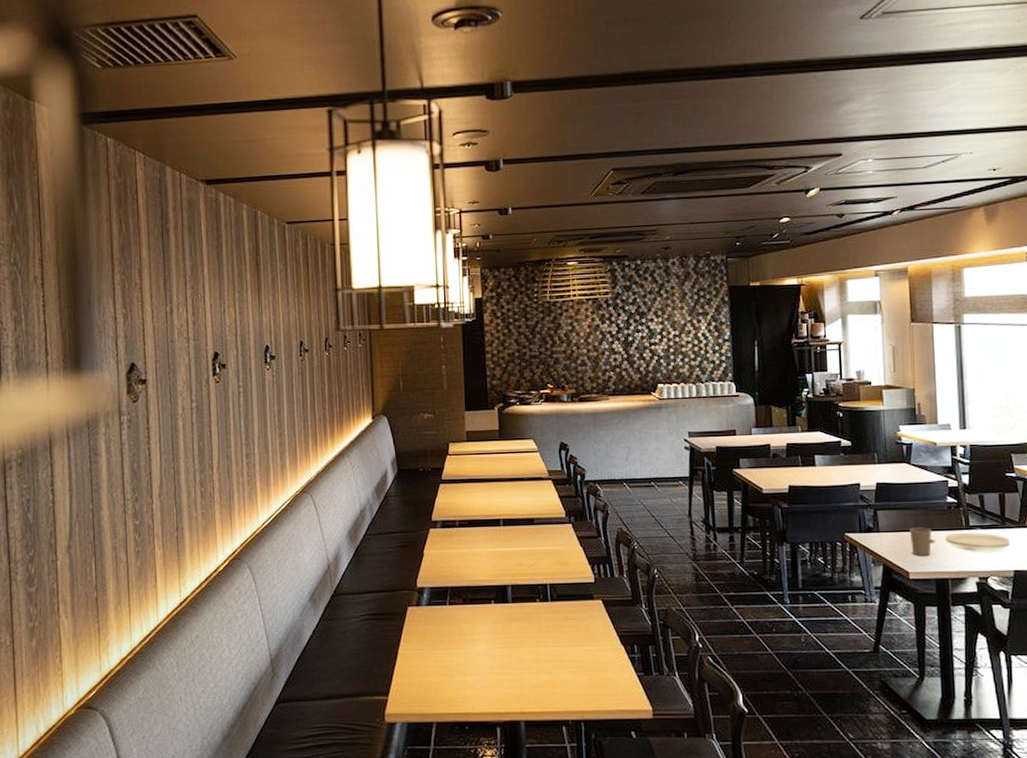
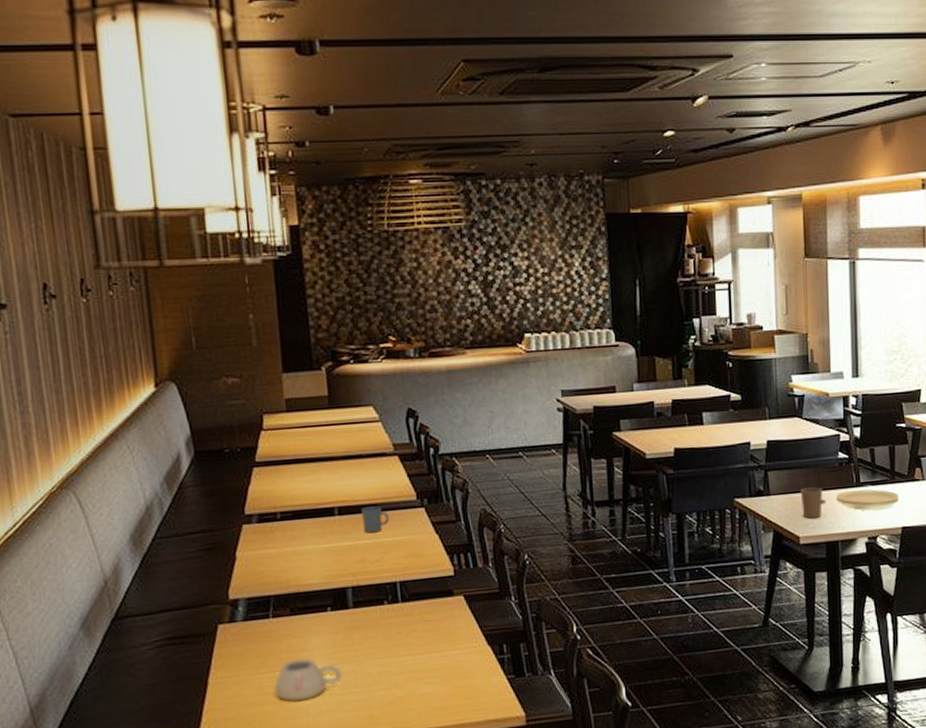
cup: none [448,641,501,676] -> present [274,658,342,702]
mug: none [521,520,543,542] -> present [361,506,390,534]

